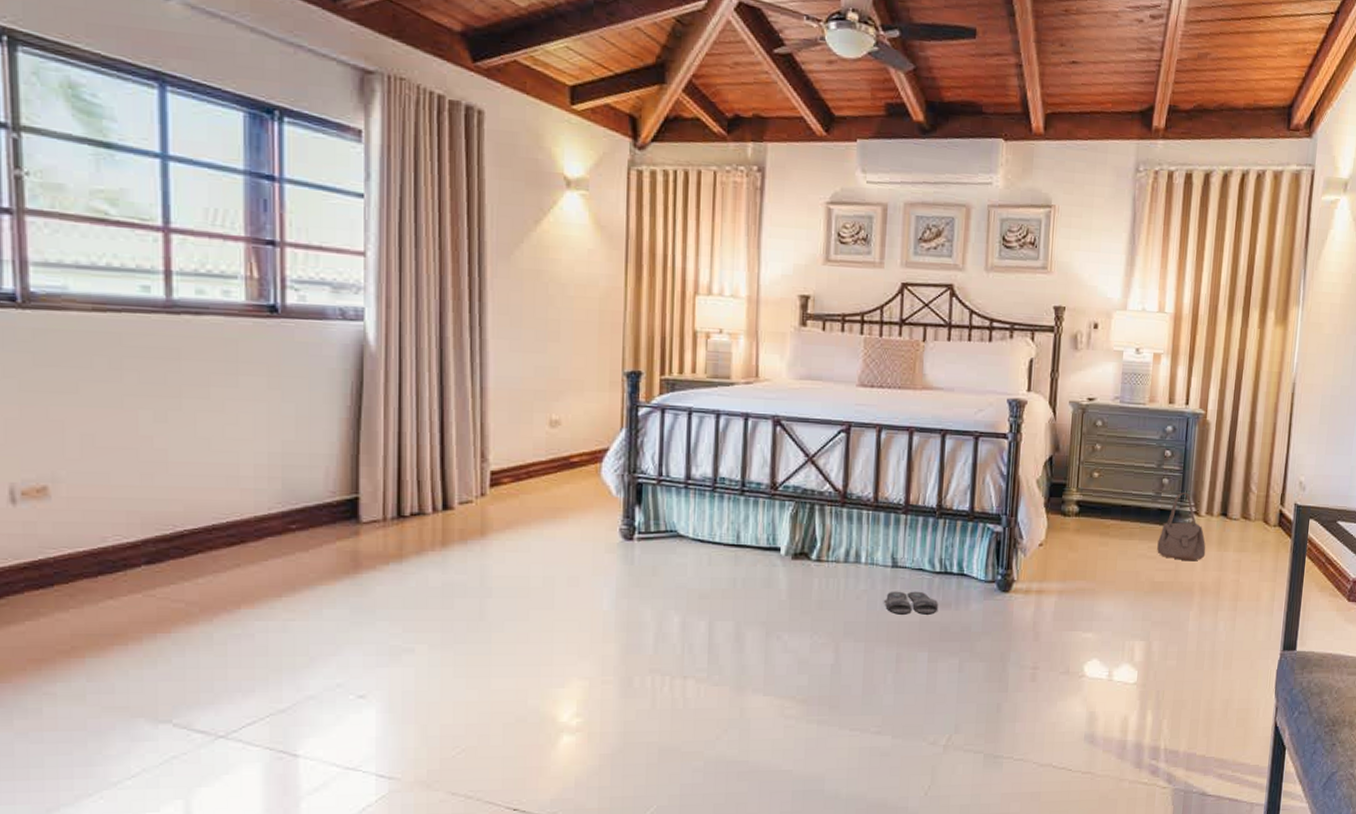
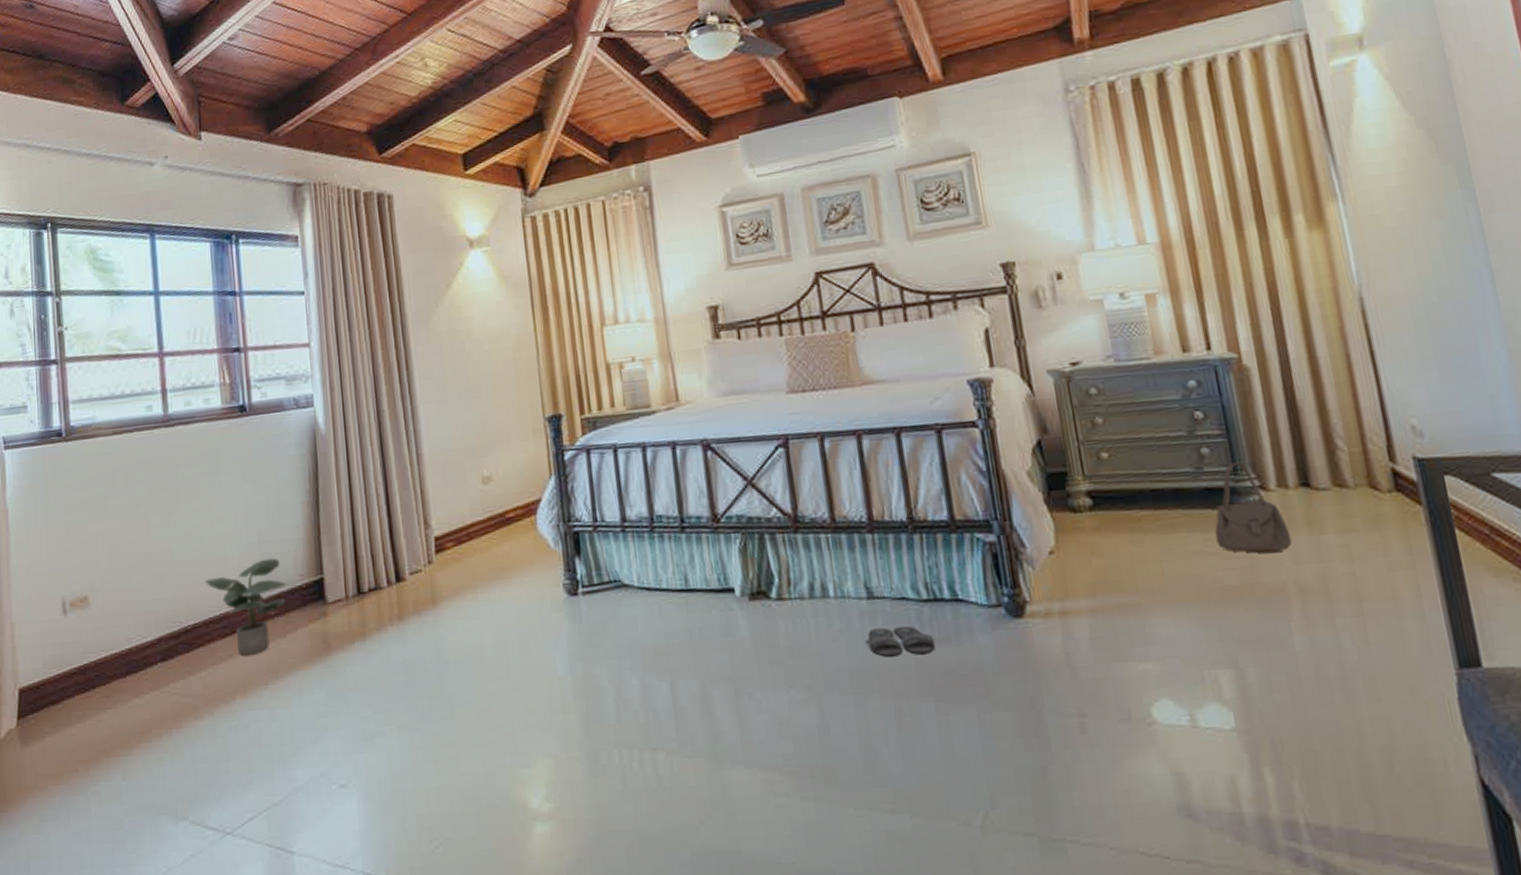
potted plant: none [210,471,314,566] -> present [205,558,287,656]

